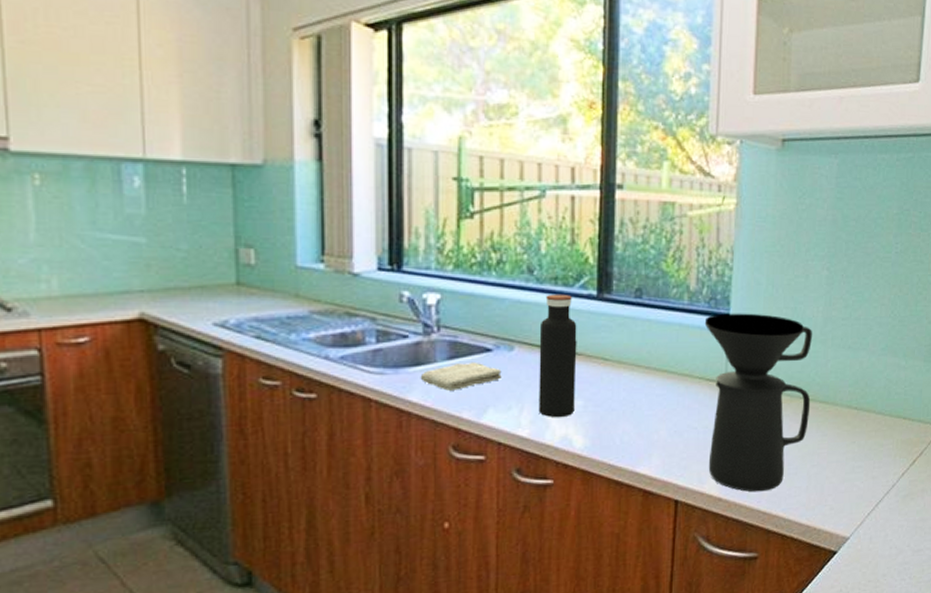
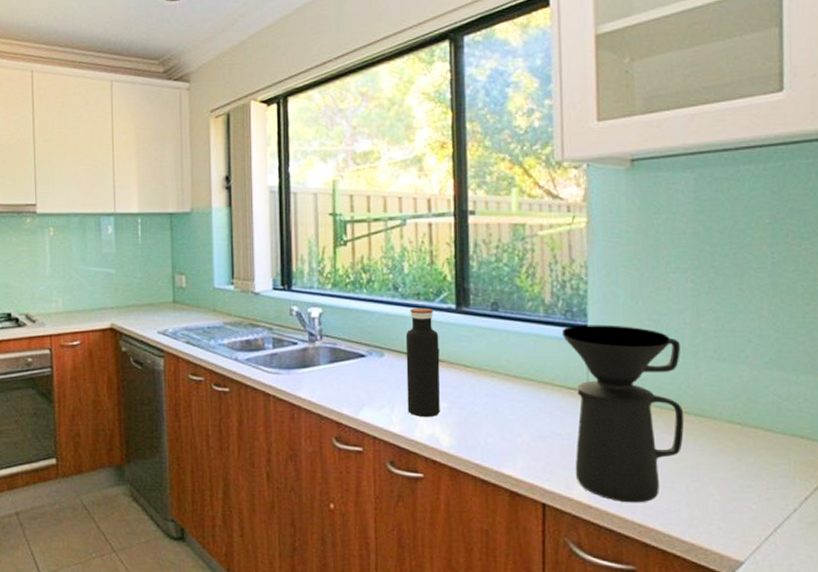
washcloth: present [420,361,502,391] -> none [307,365,374,389]

